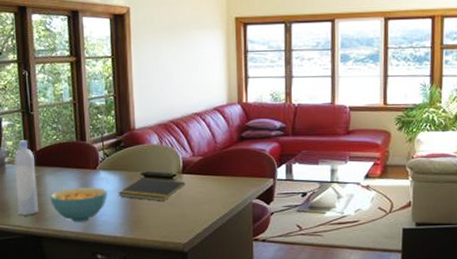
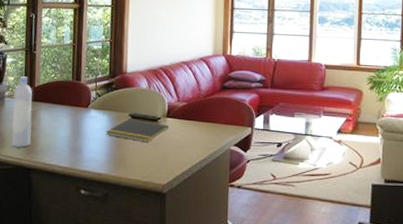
cereal bowl: present [50,187,107,222] -> none [43,124,96,157]

